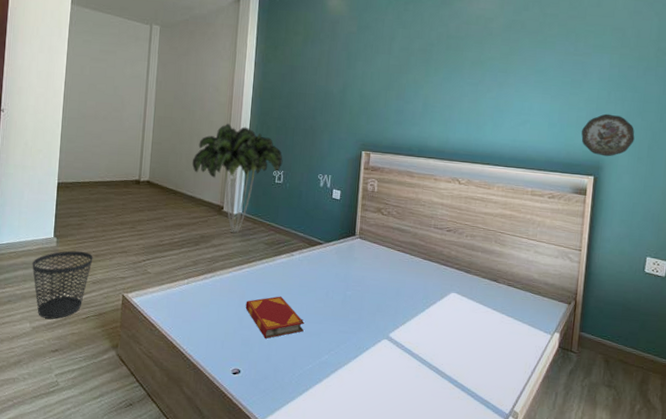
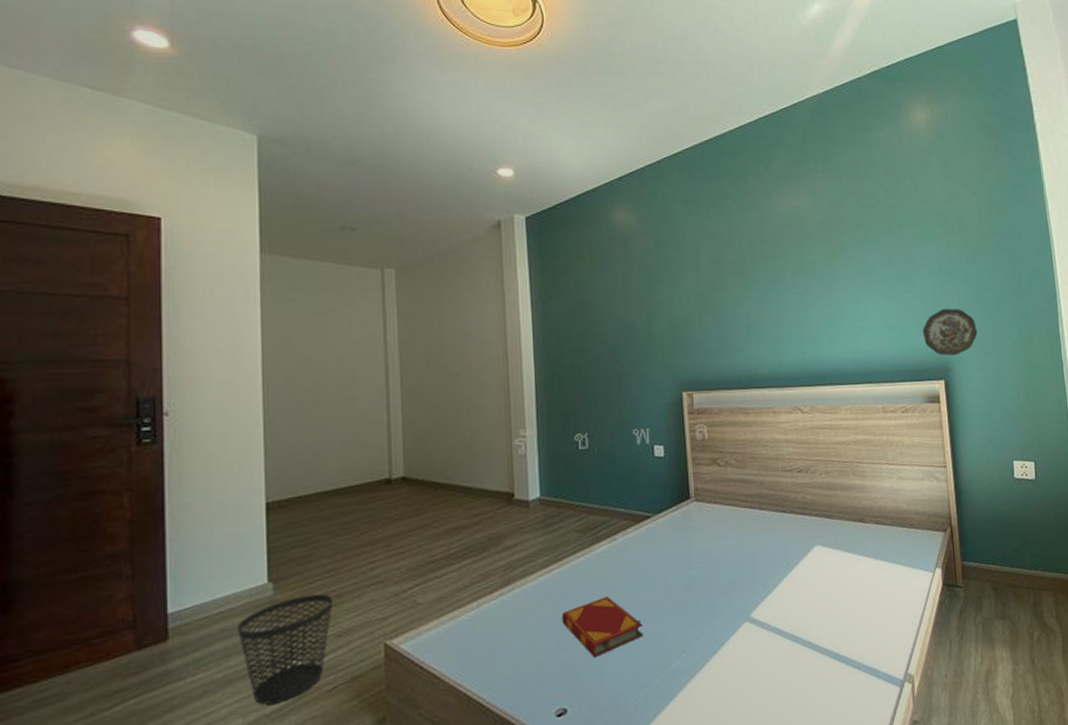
indoor plant: present [192,123,283,234] -> none [462,382,585,527]

